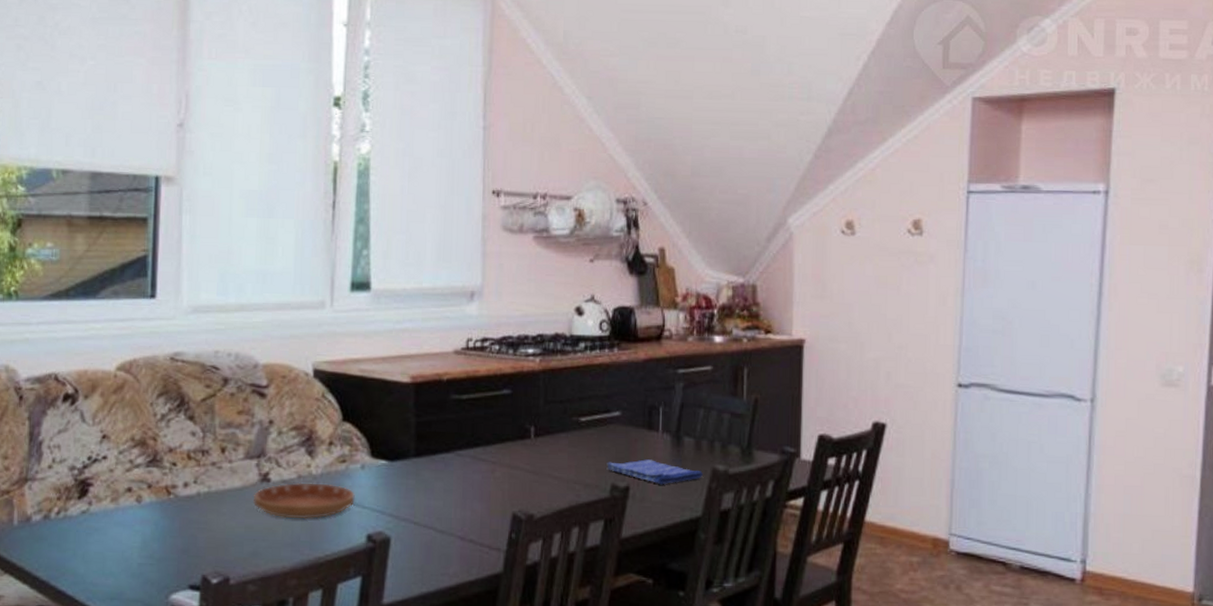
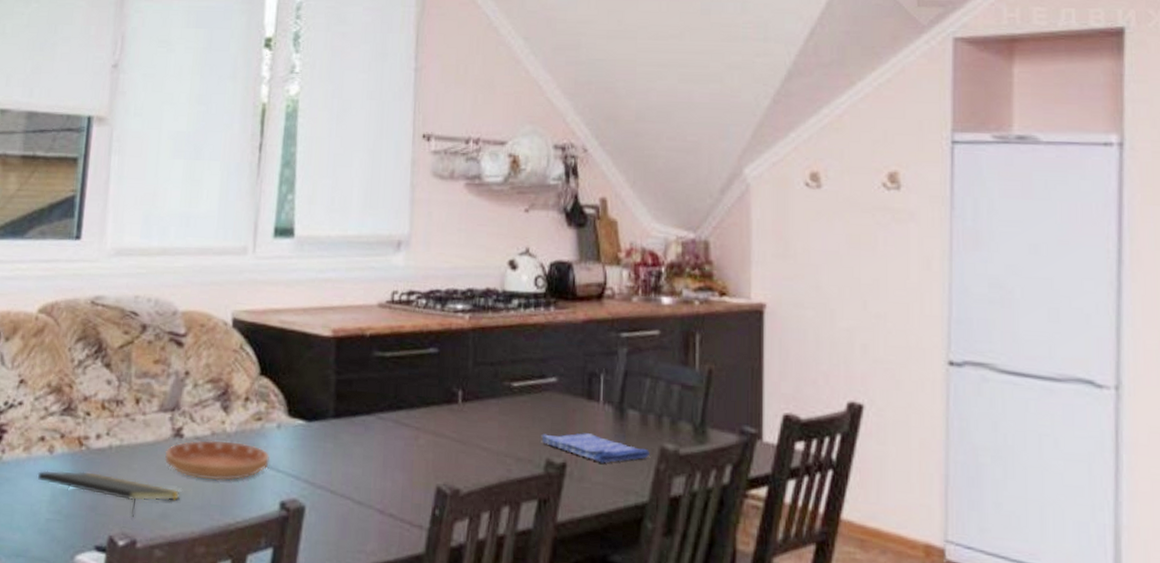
notepad: none [127,518,271,557] -> present [37,470,182,517]

